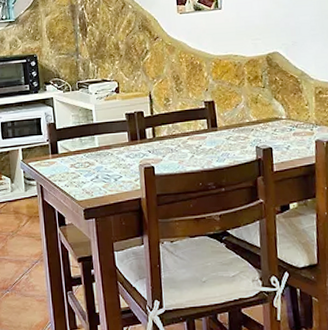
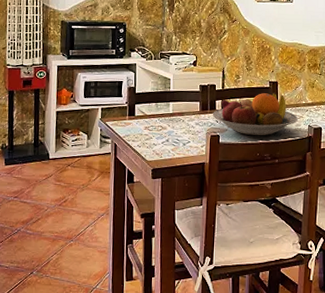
fruit bowl: none [143,113,244,164] -> present [212,92,299,136]

